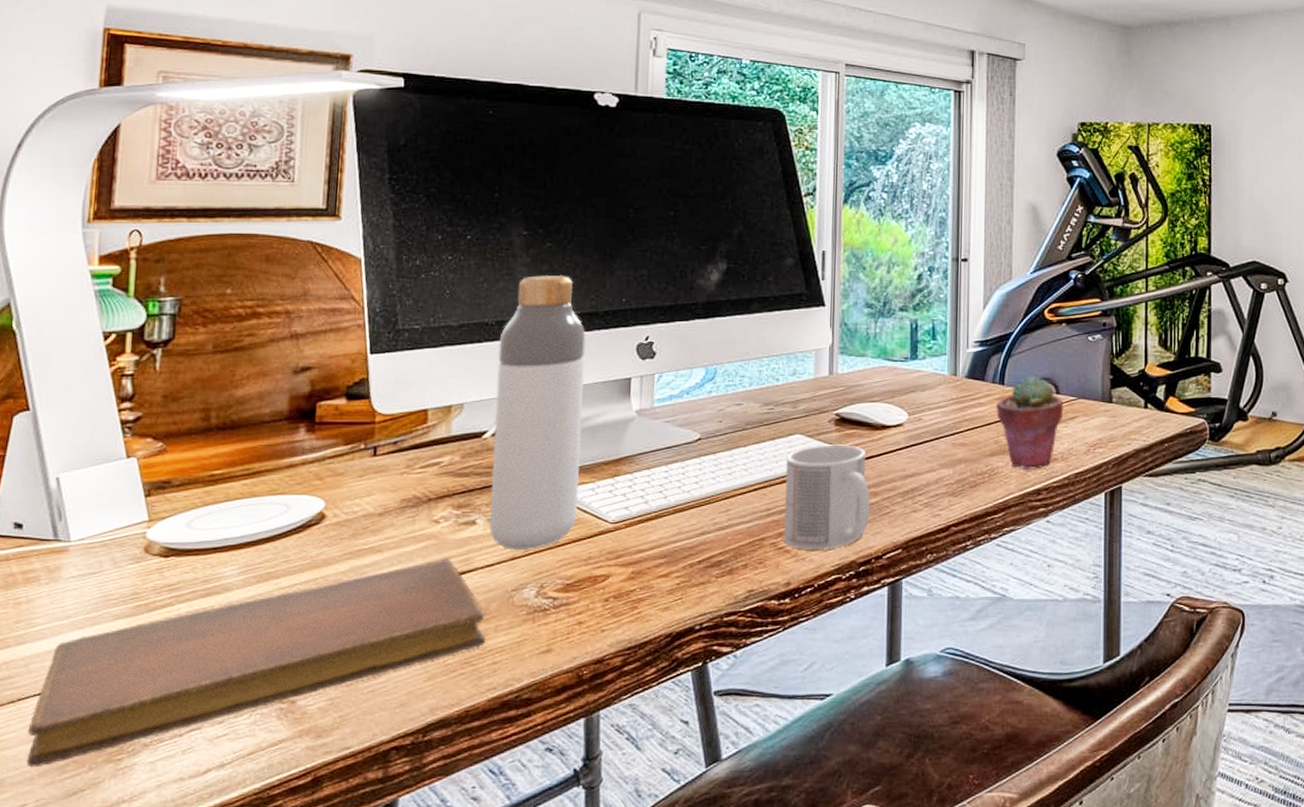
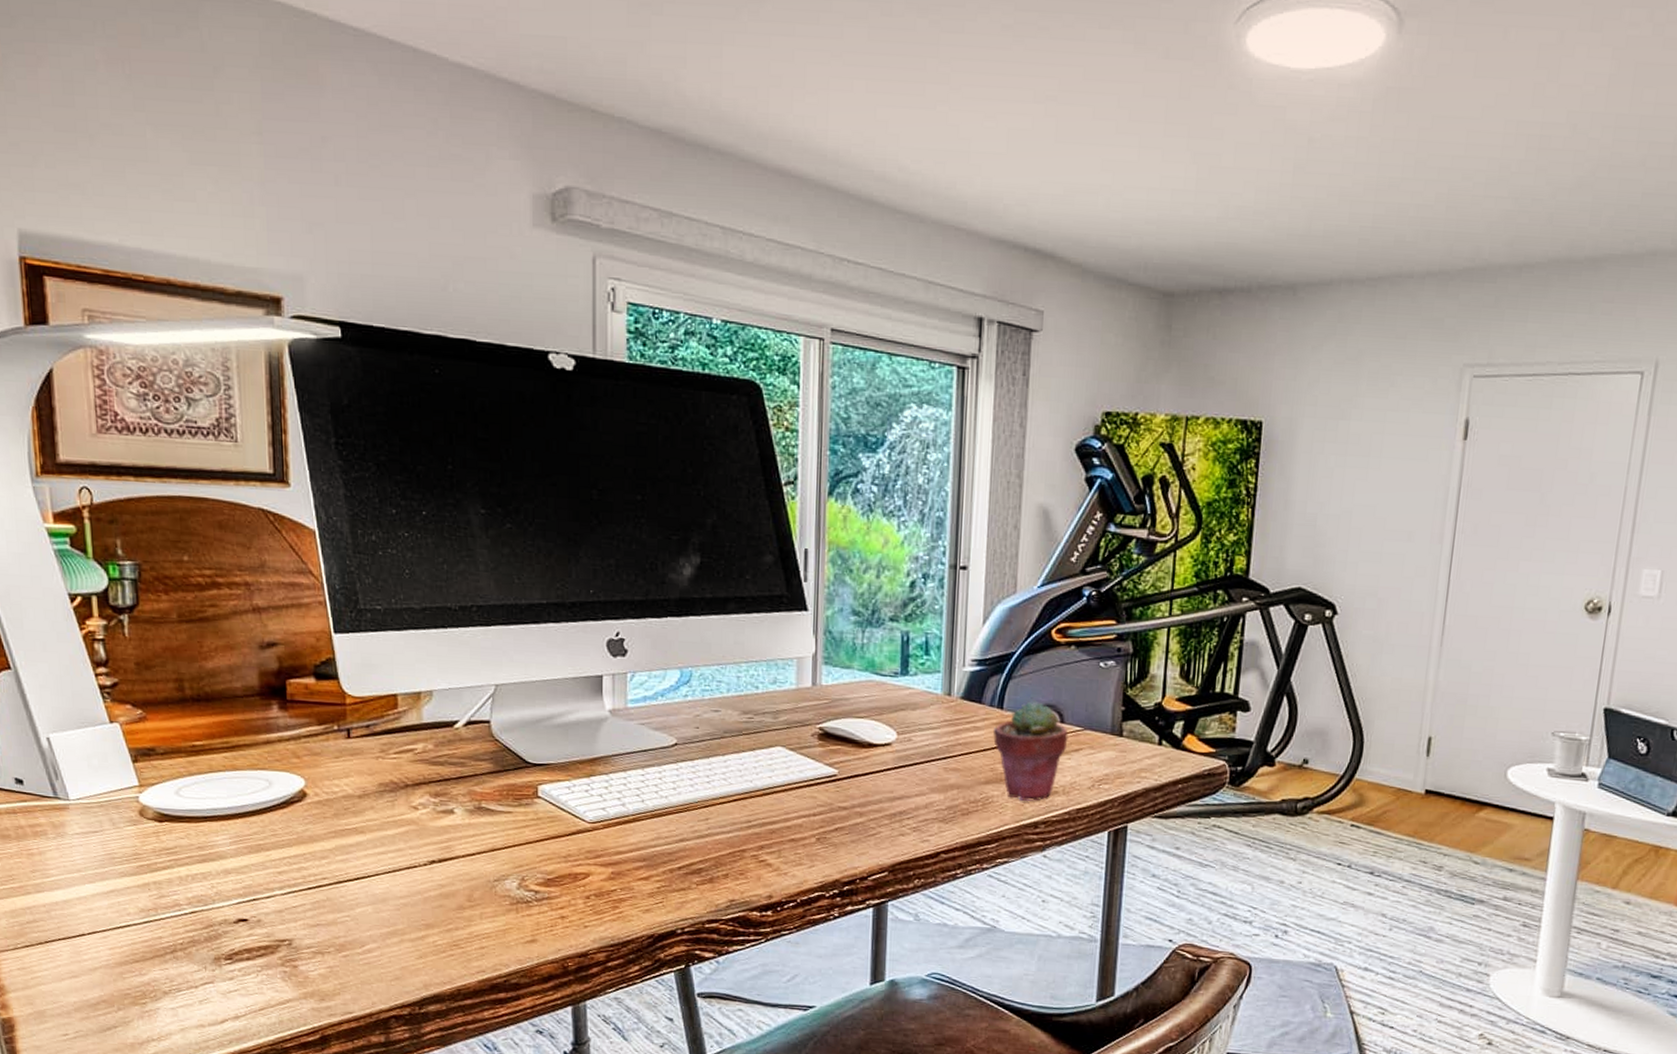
notebook: present [26,558,485,768] -> none [58,844,471,1003]
bottle: present [489,274,586,550] -> none [464,559,555,843]
mug: present [783,444,871,549] -> none [764,759,857,866]

